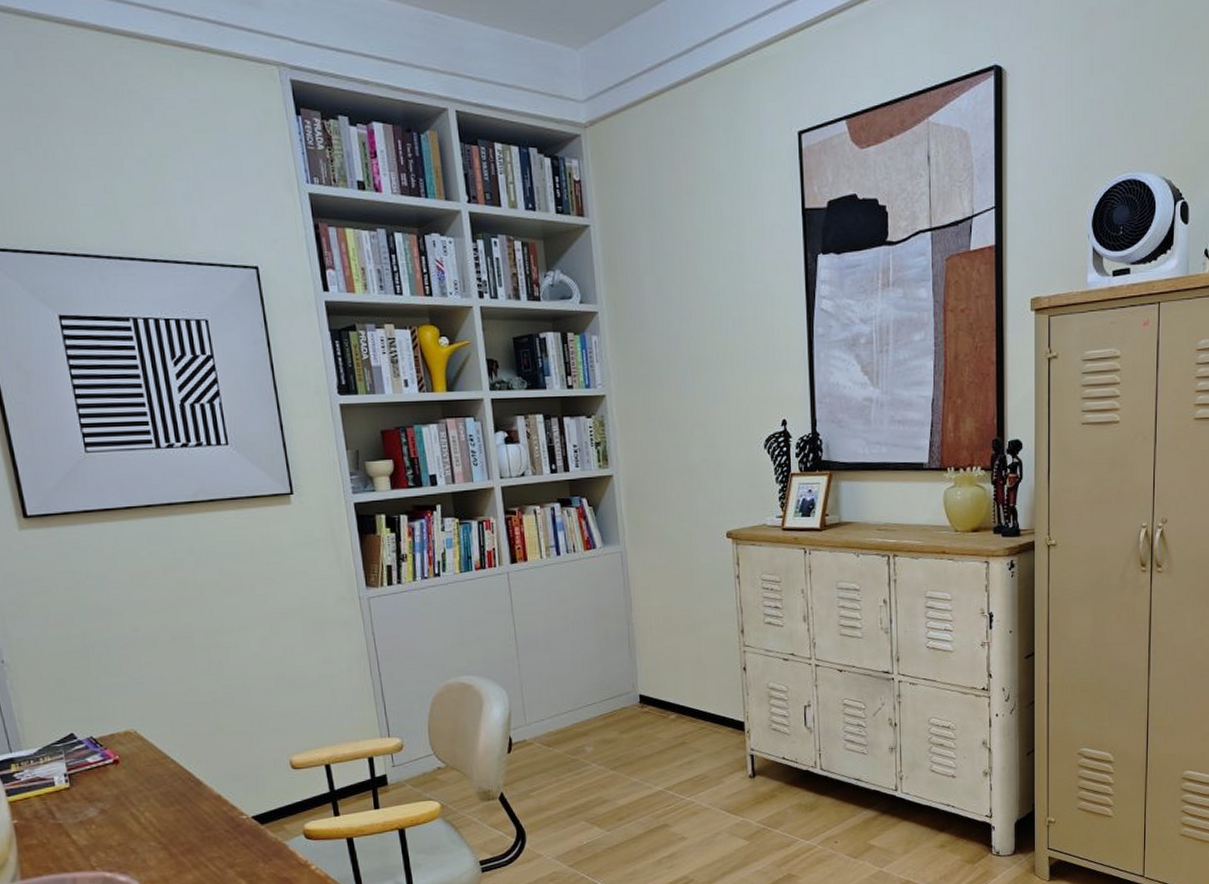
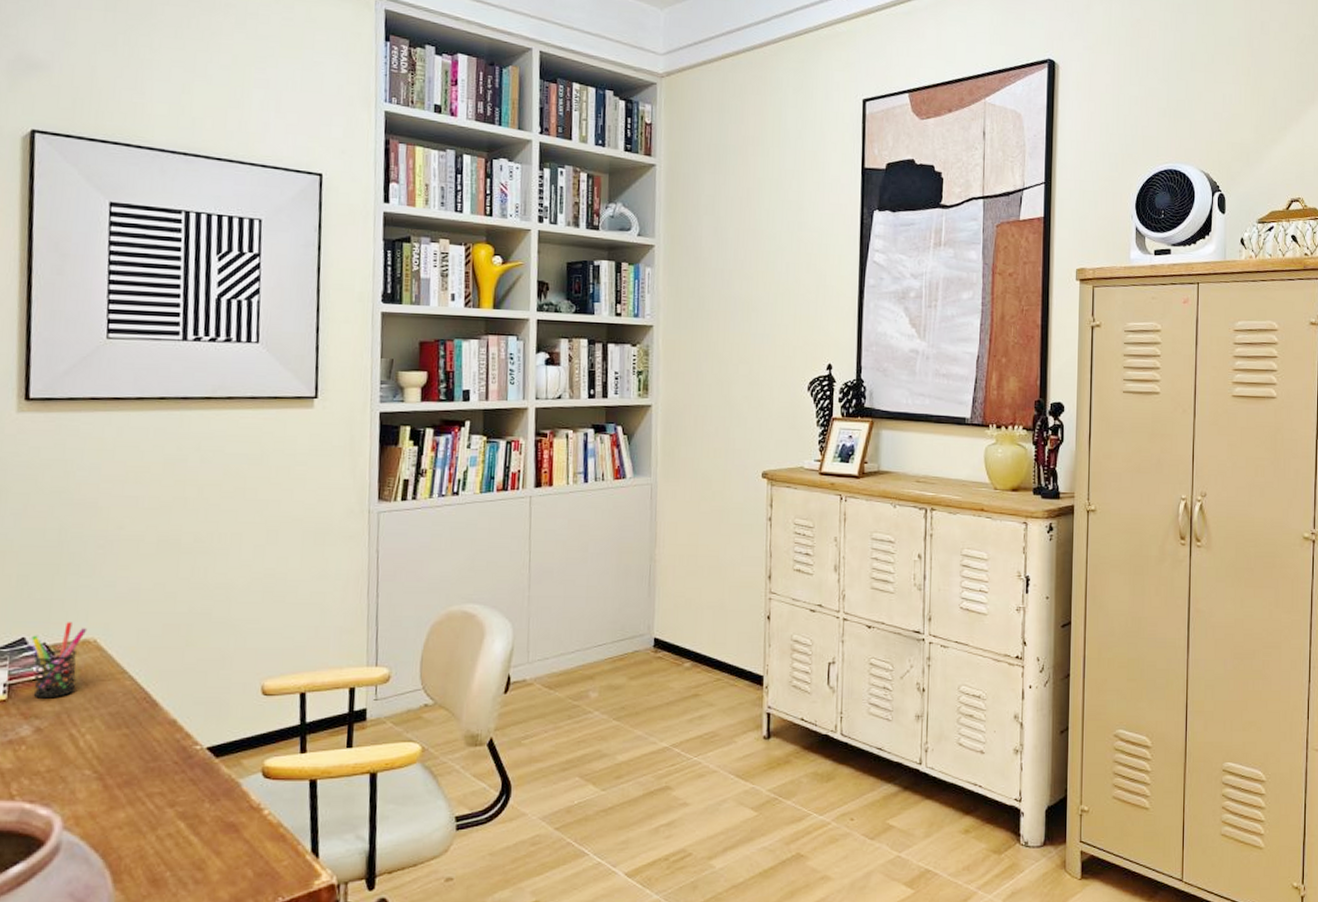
pen holder: none [79,717,128,785] -> present [31,622,88,699]

